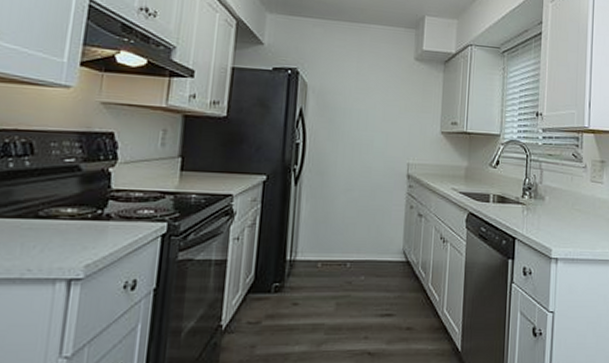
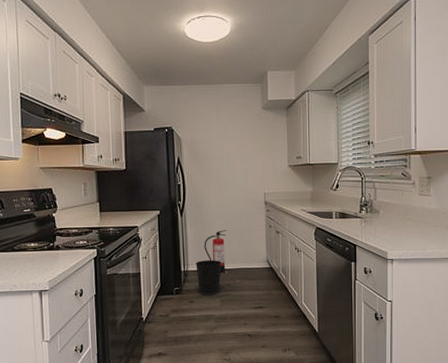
wastebasket: none [307,247,344,296] -> present [196,260,222,295]
fire extinguisher: none [321,208,354,265] -> present [204,230,227,273]

